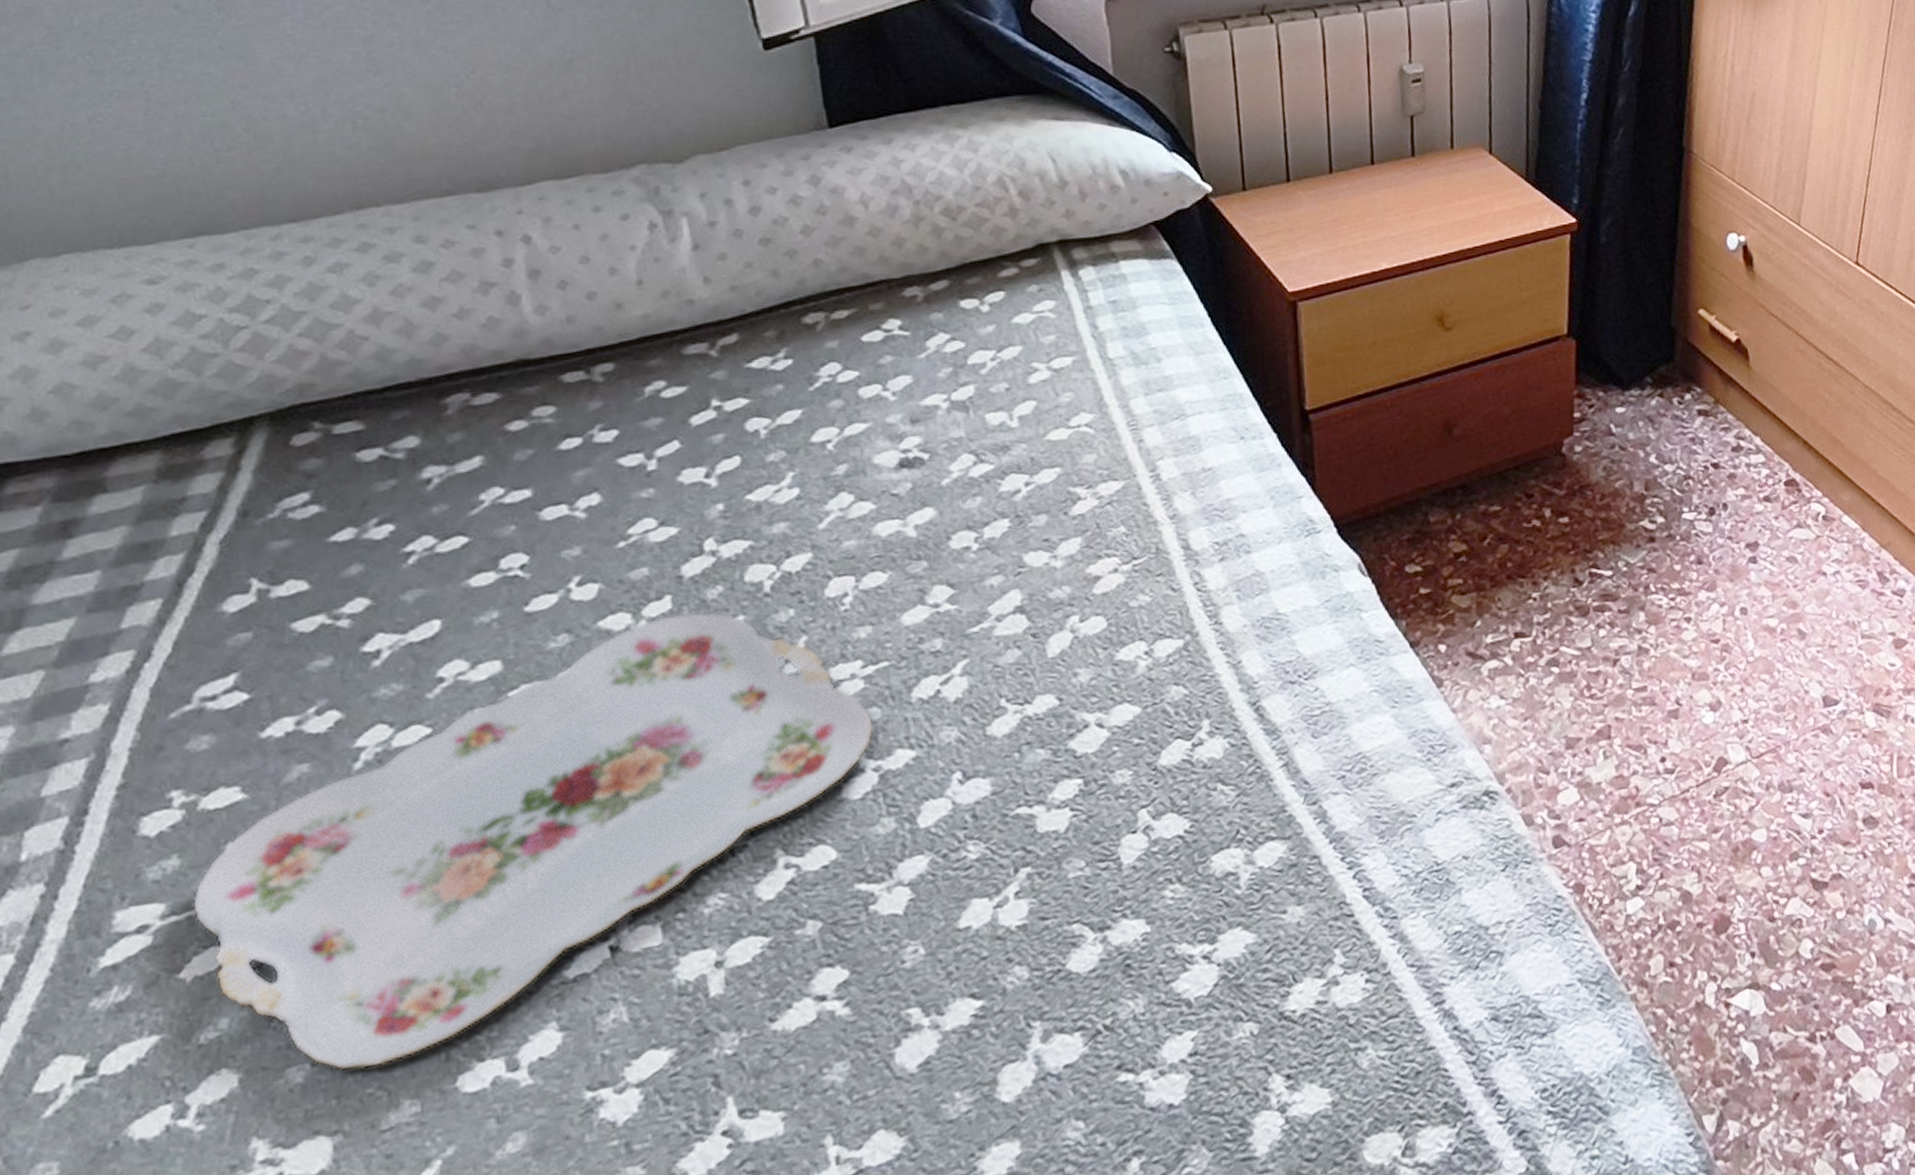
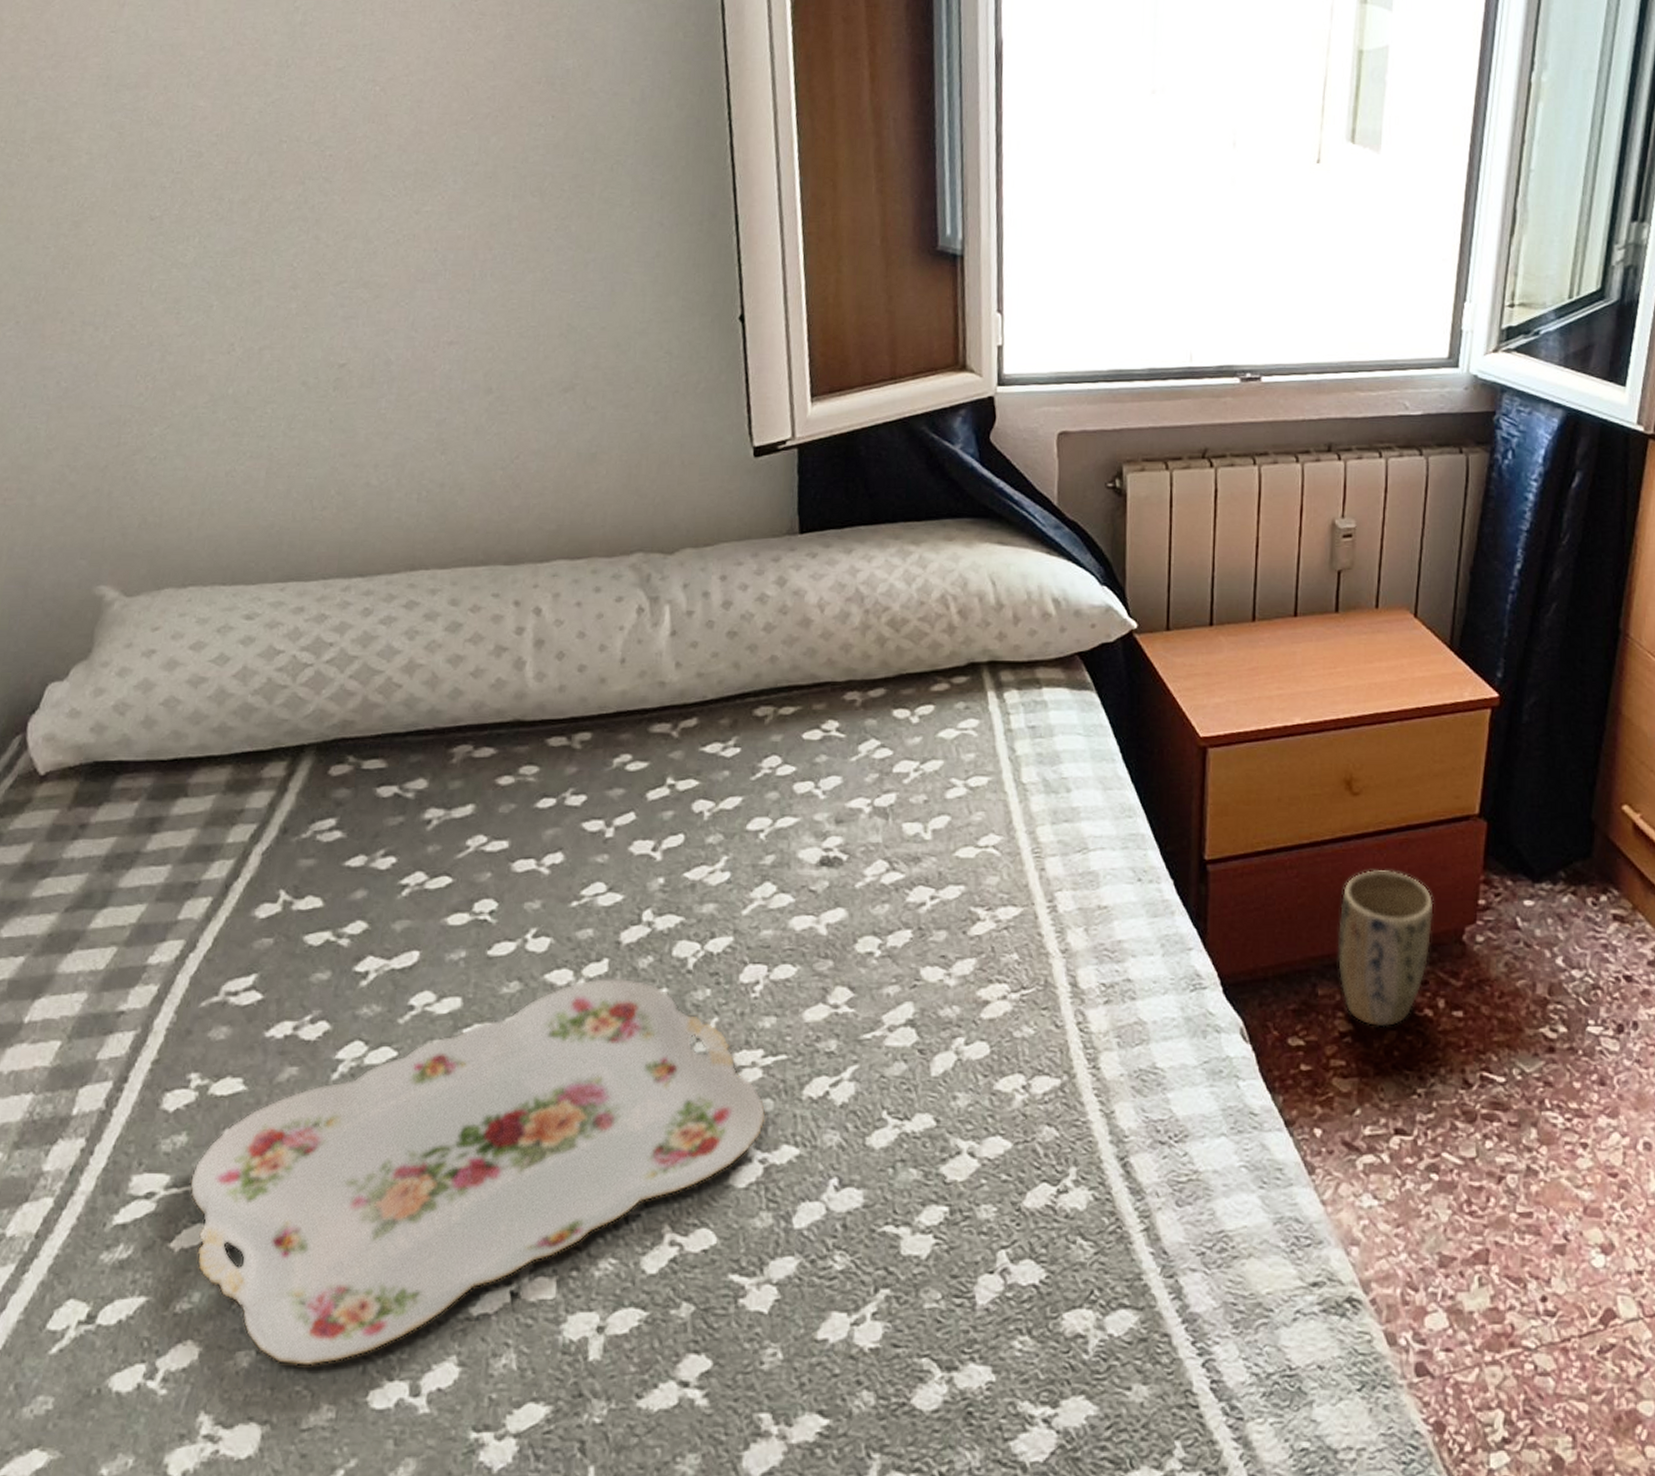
plant pot: none [1443,396,1533,543] -> present [1338,870,1434,1027]

